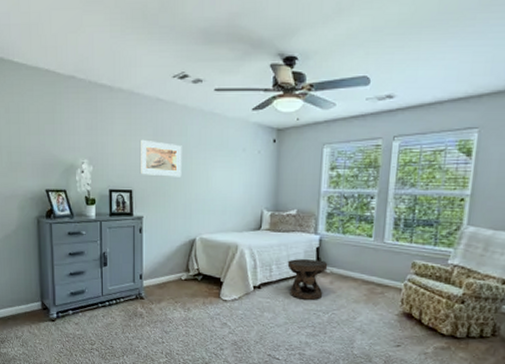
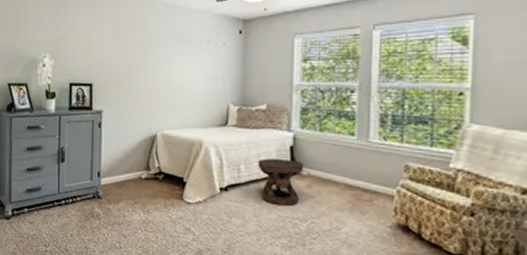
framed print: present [140,139,182,177] -> none [100,33,144,70]

